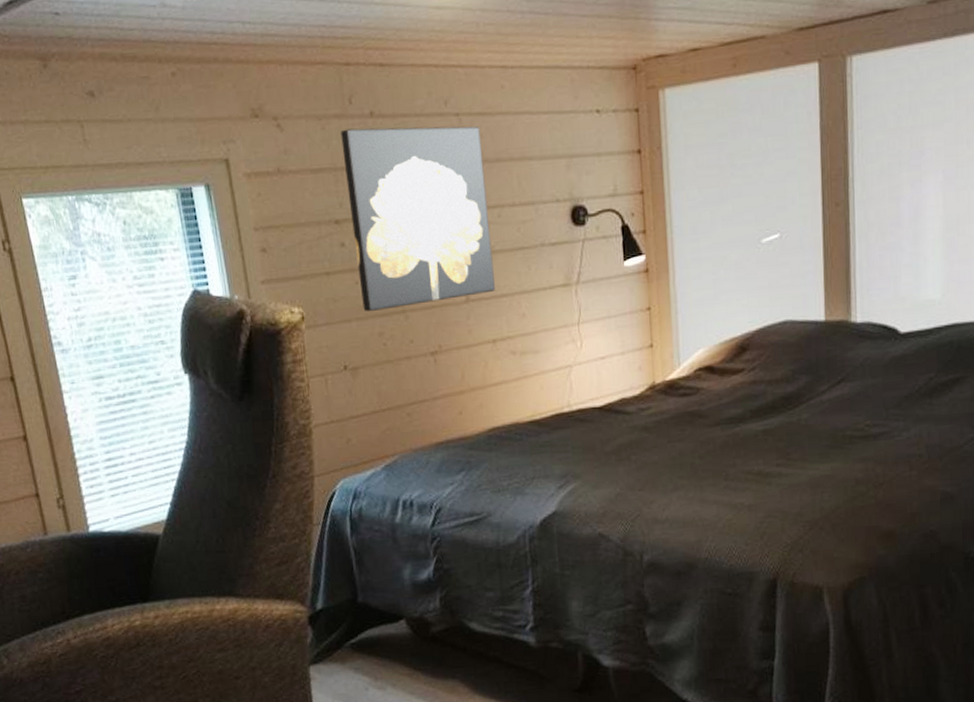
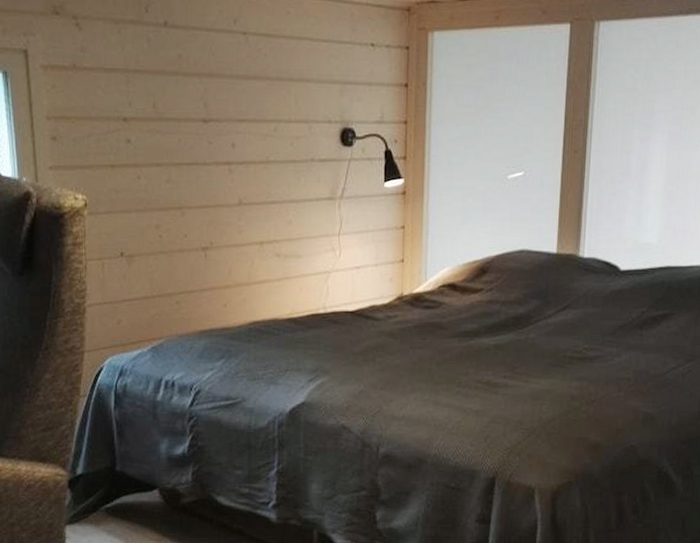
wall art: present [340,126,495,312] -> none [135,35,266,206]

